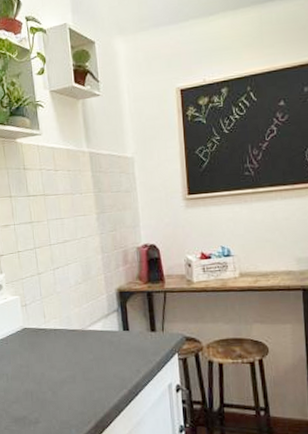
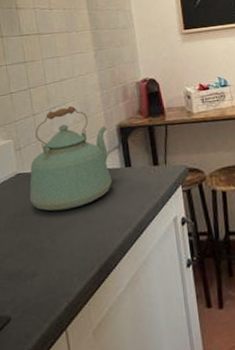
kettle: none [34,267,110,366] -> present [29,105,112,211]

